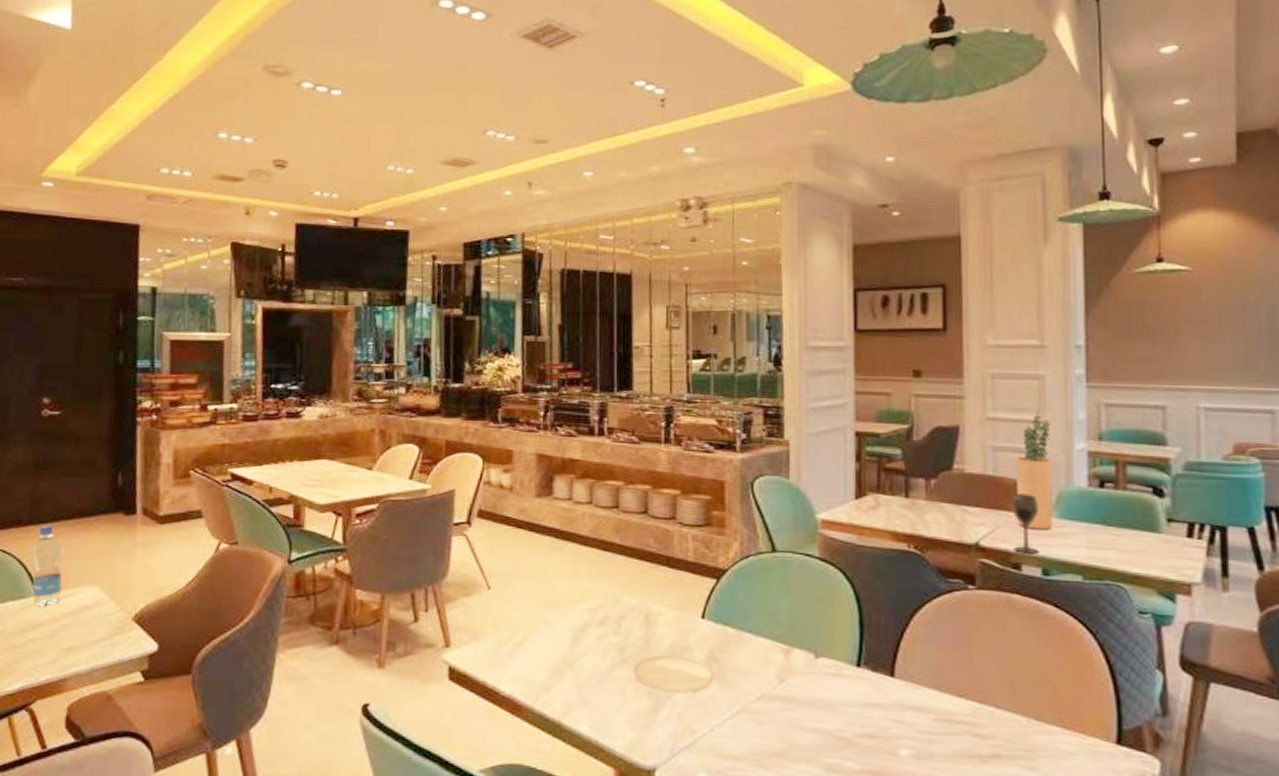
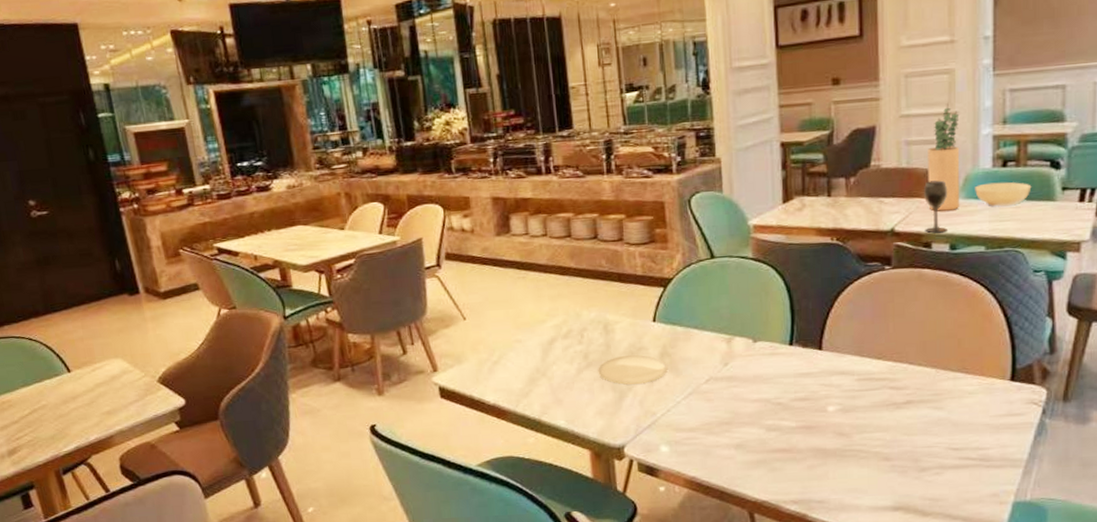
bottle: present [32,525,63,608] -> none [54,312,91,382]
bowl: none [1068,503,1133,533] -> present [974,182,1032,207]

